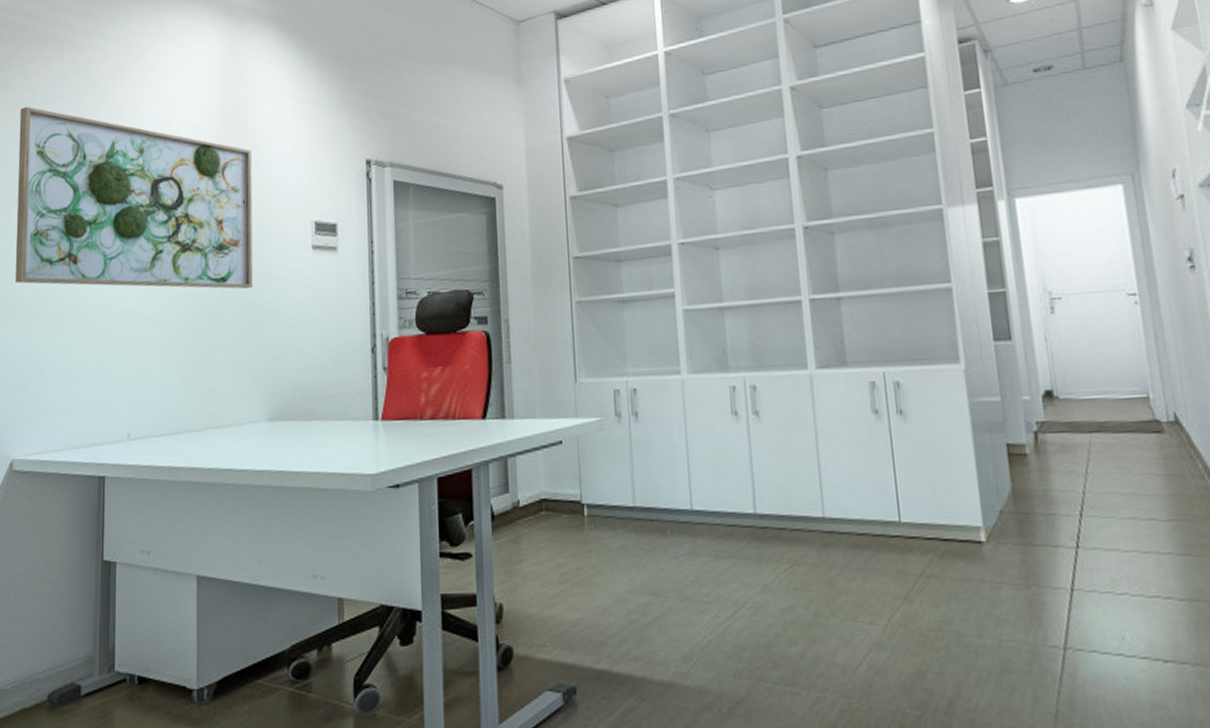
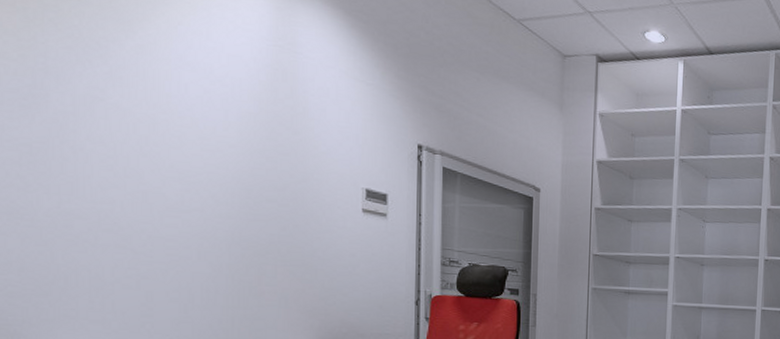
wall art: present [14,106,252,289] -> none [25,15,302,237]

